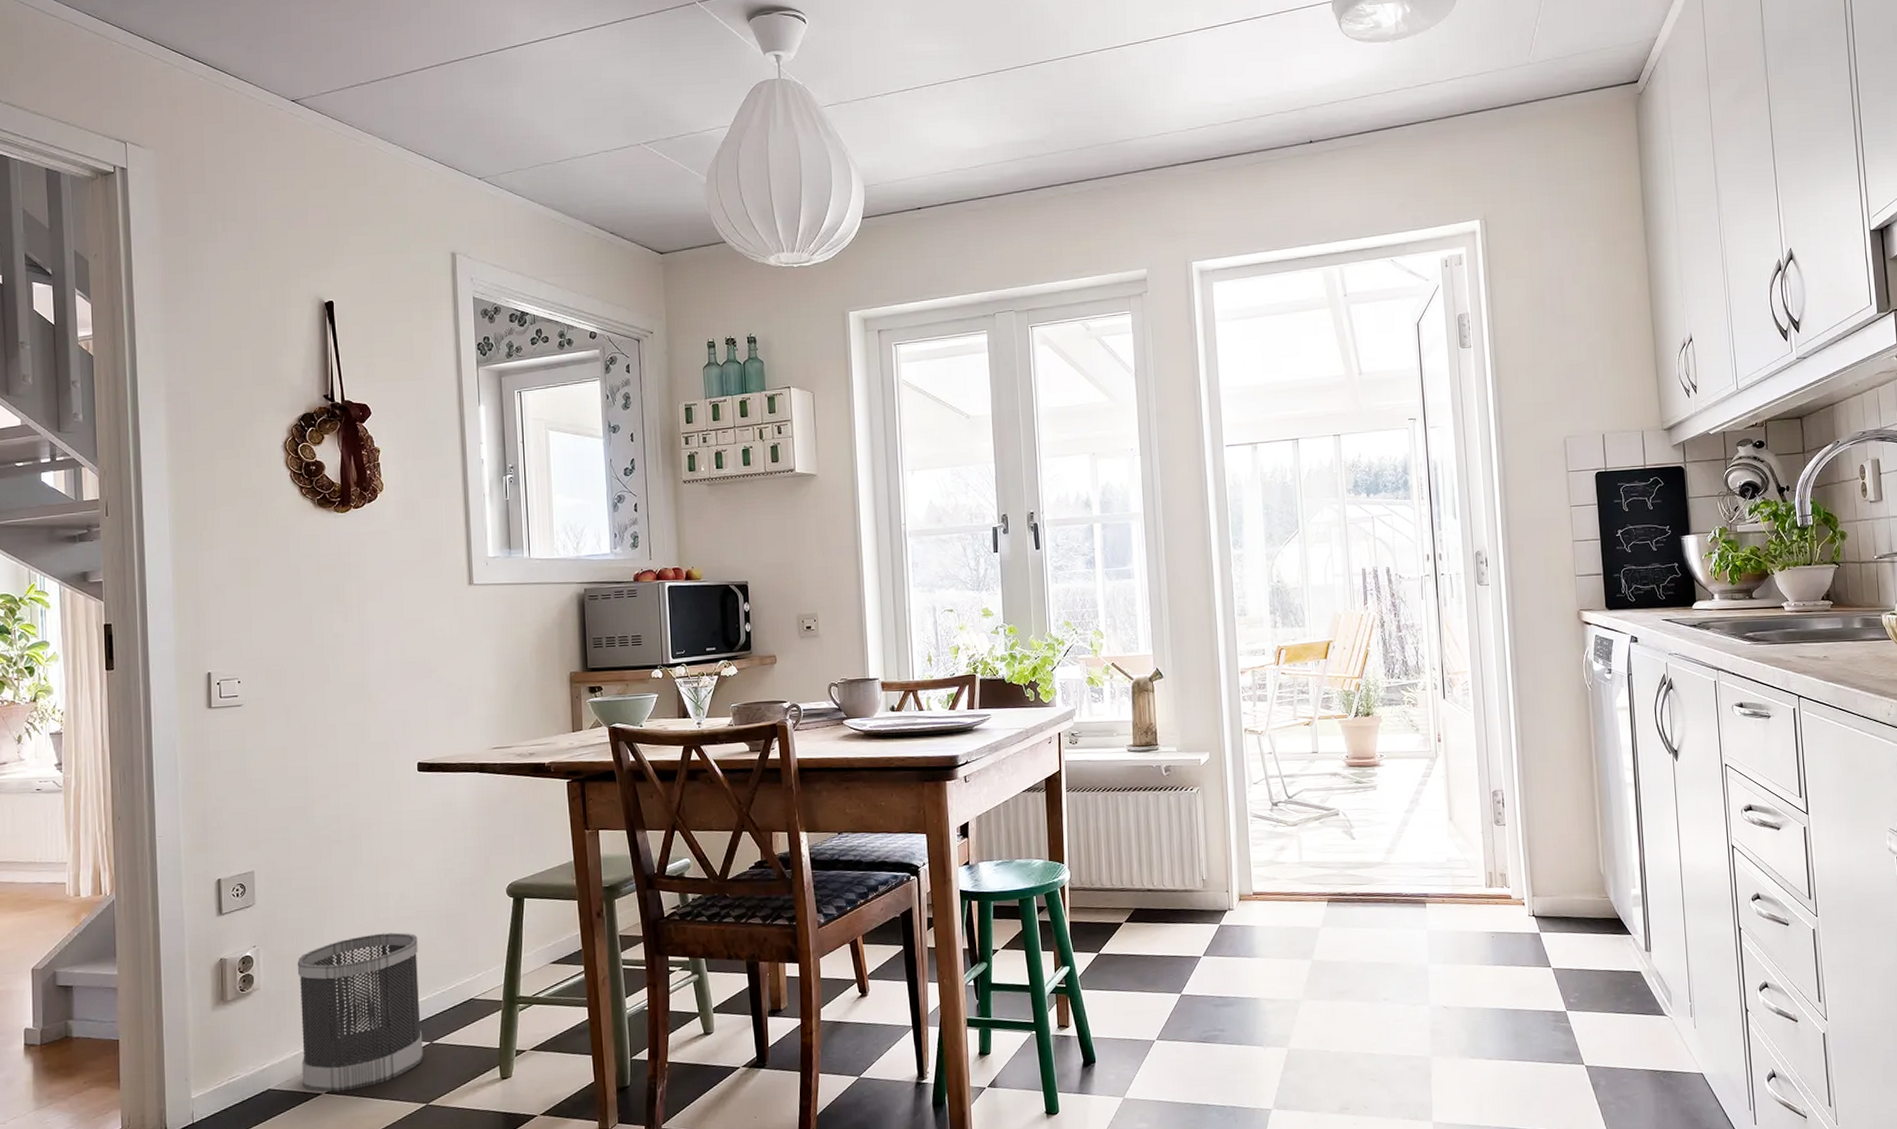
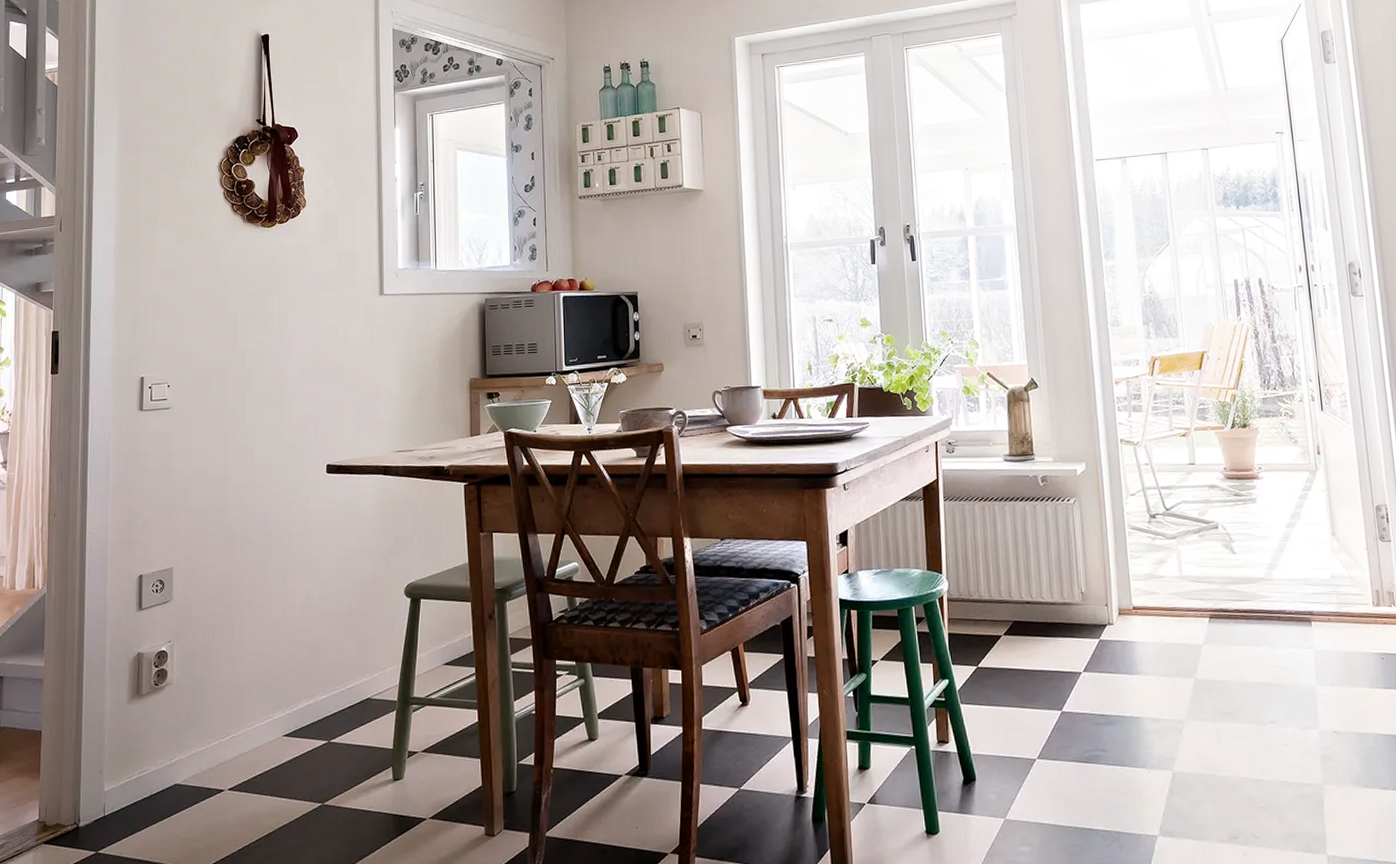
wastebasket: present [297,932,424,1092] -> none [207,630,321,789]

